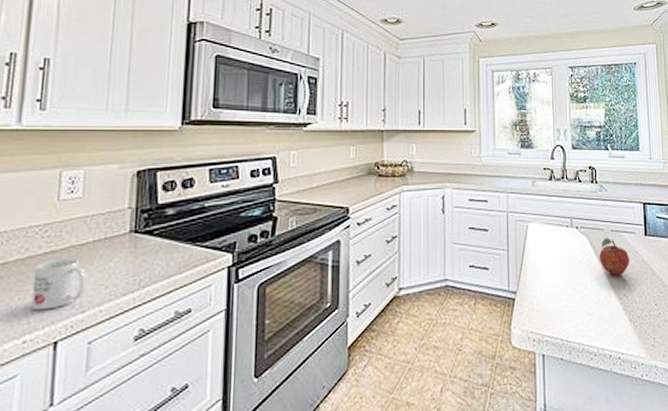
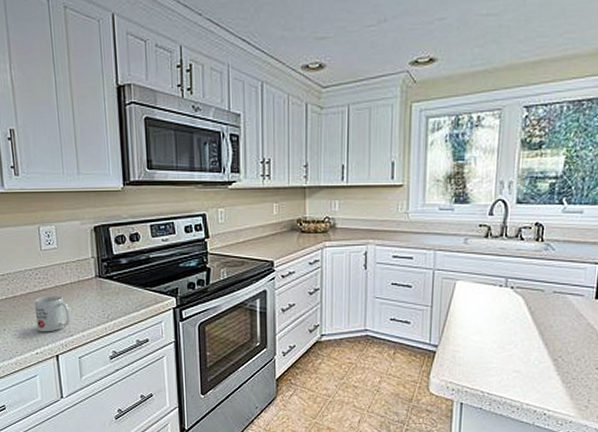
fruit: present [598,237,630,276] -> none [534,299,573,338]

